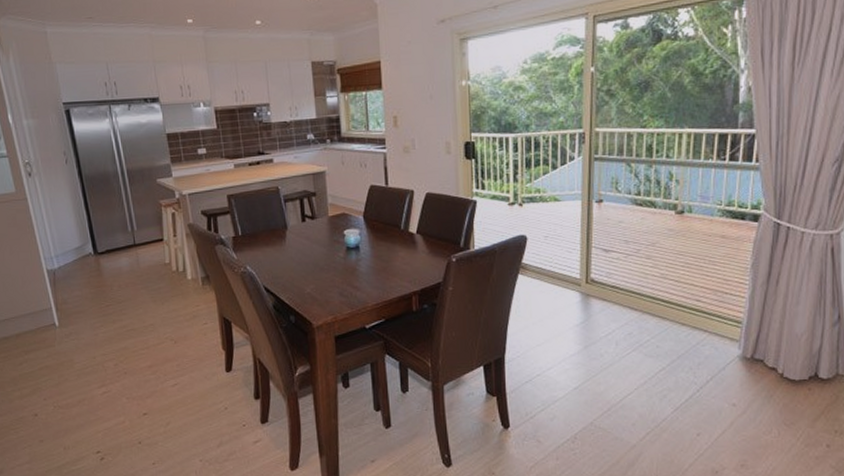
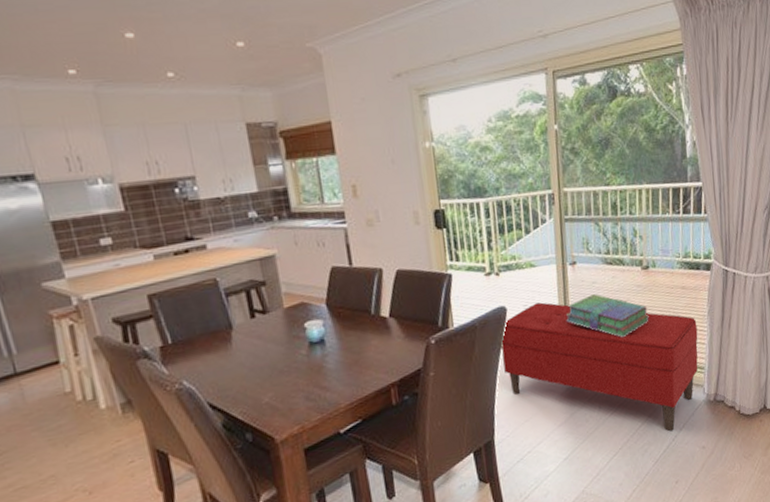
bench: none [519,235,737,382] -> present [502,302,698,432]
stack of books: none [587,233,680,280] -> present [565,294,649,338]

